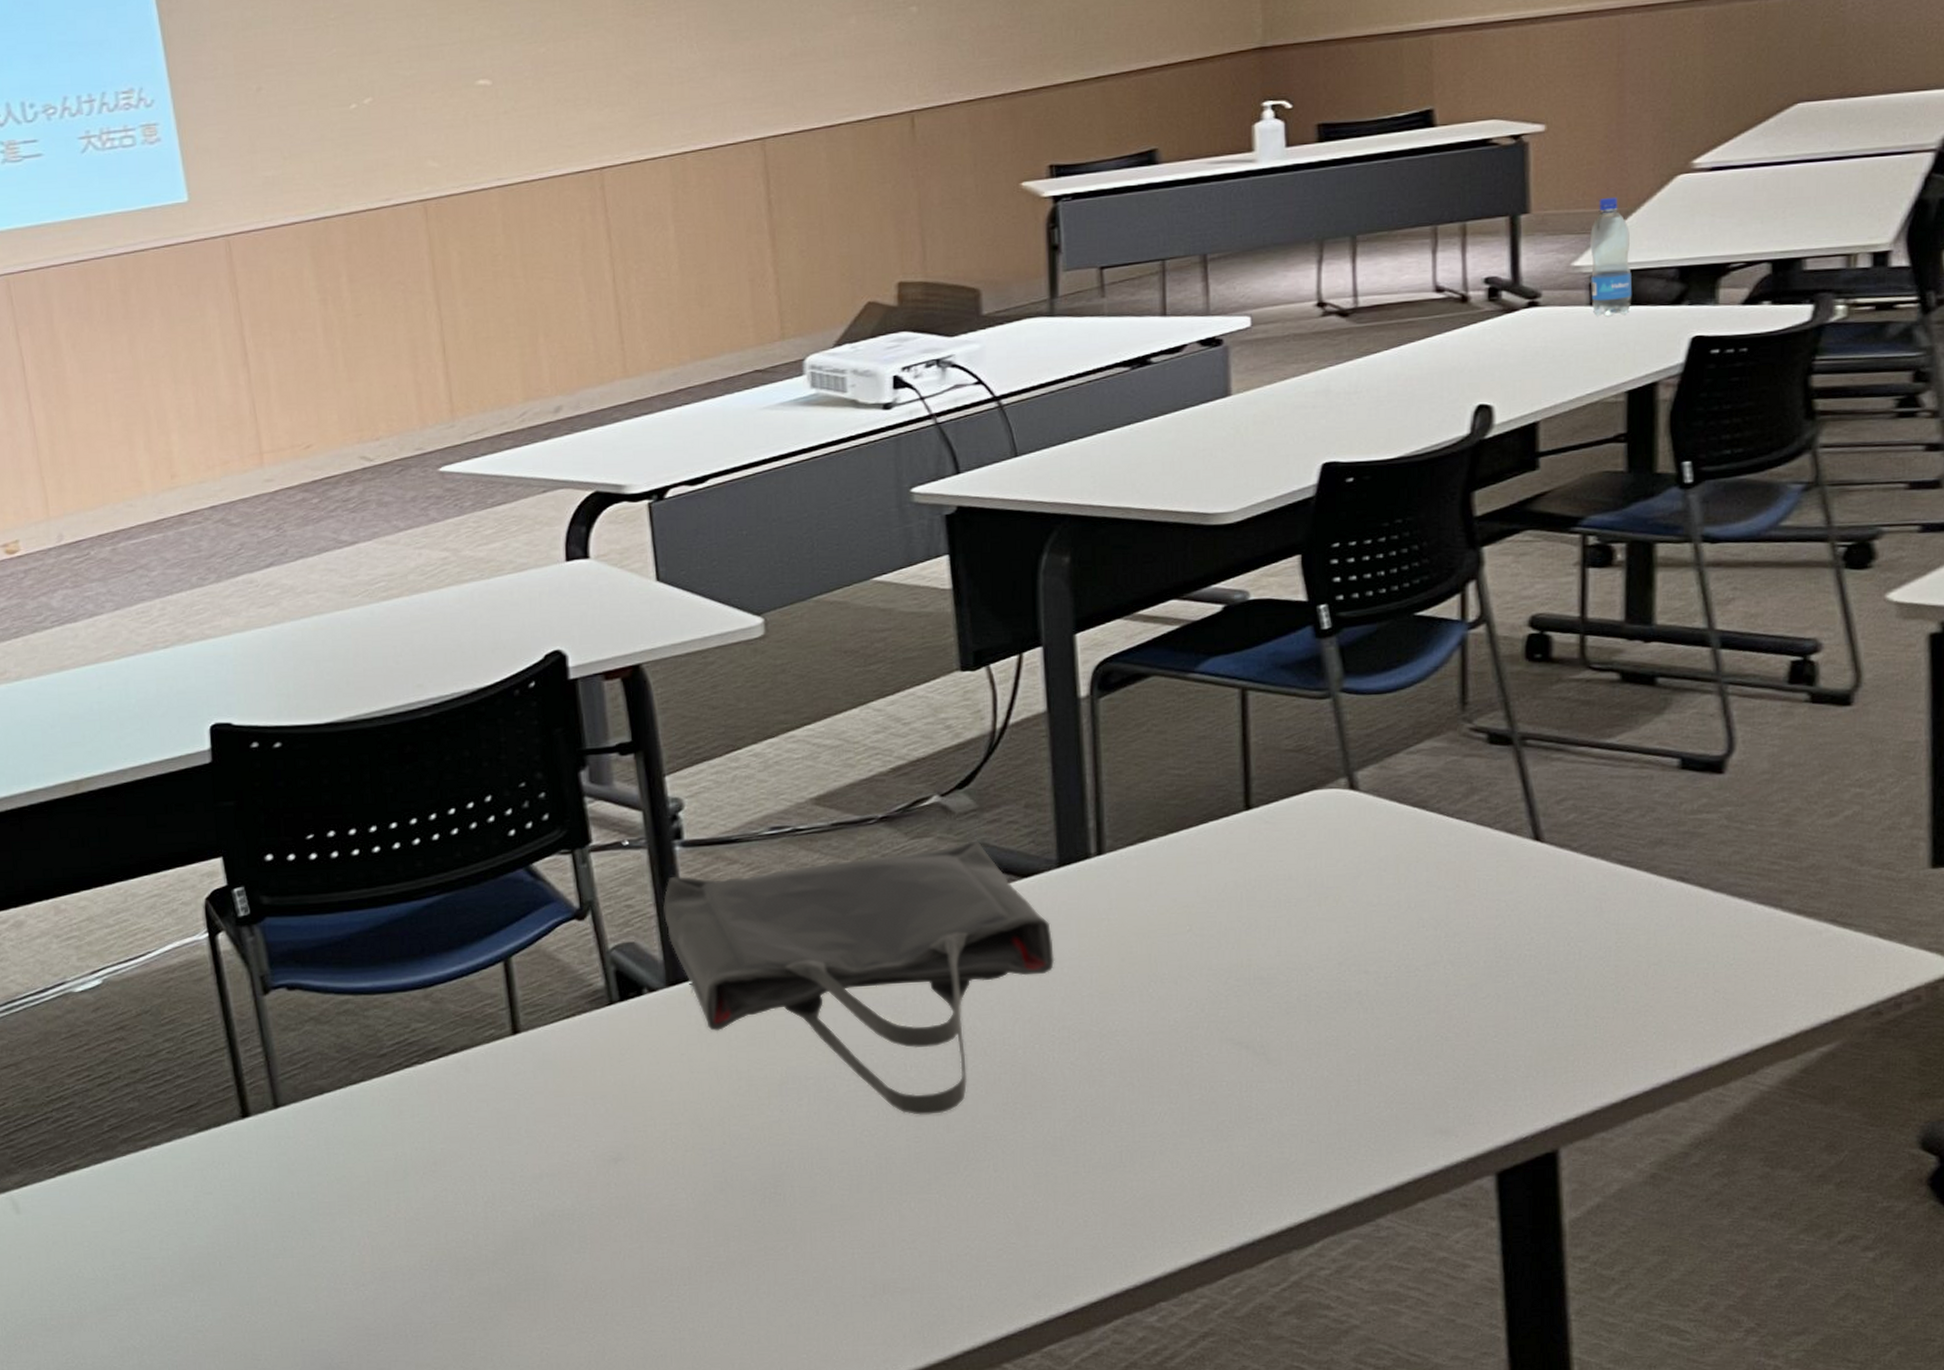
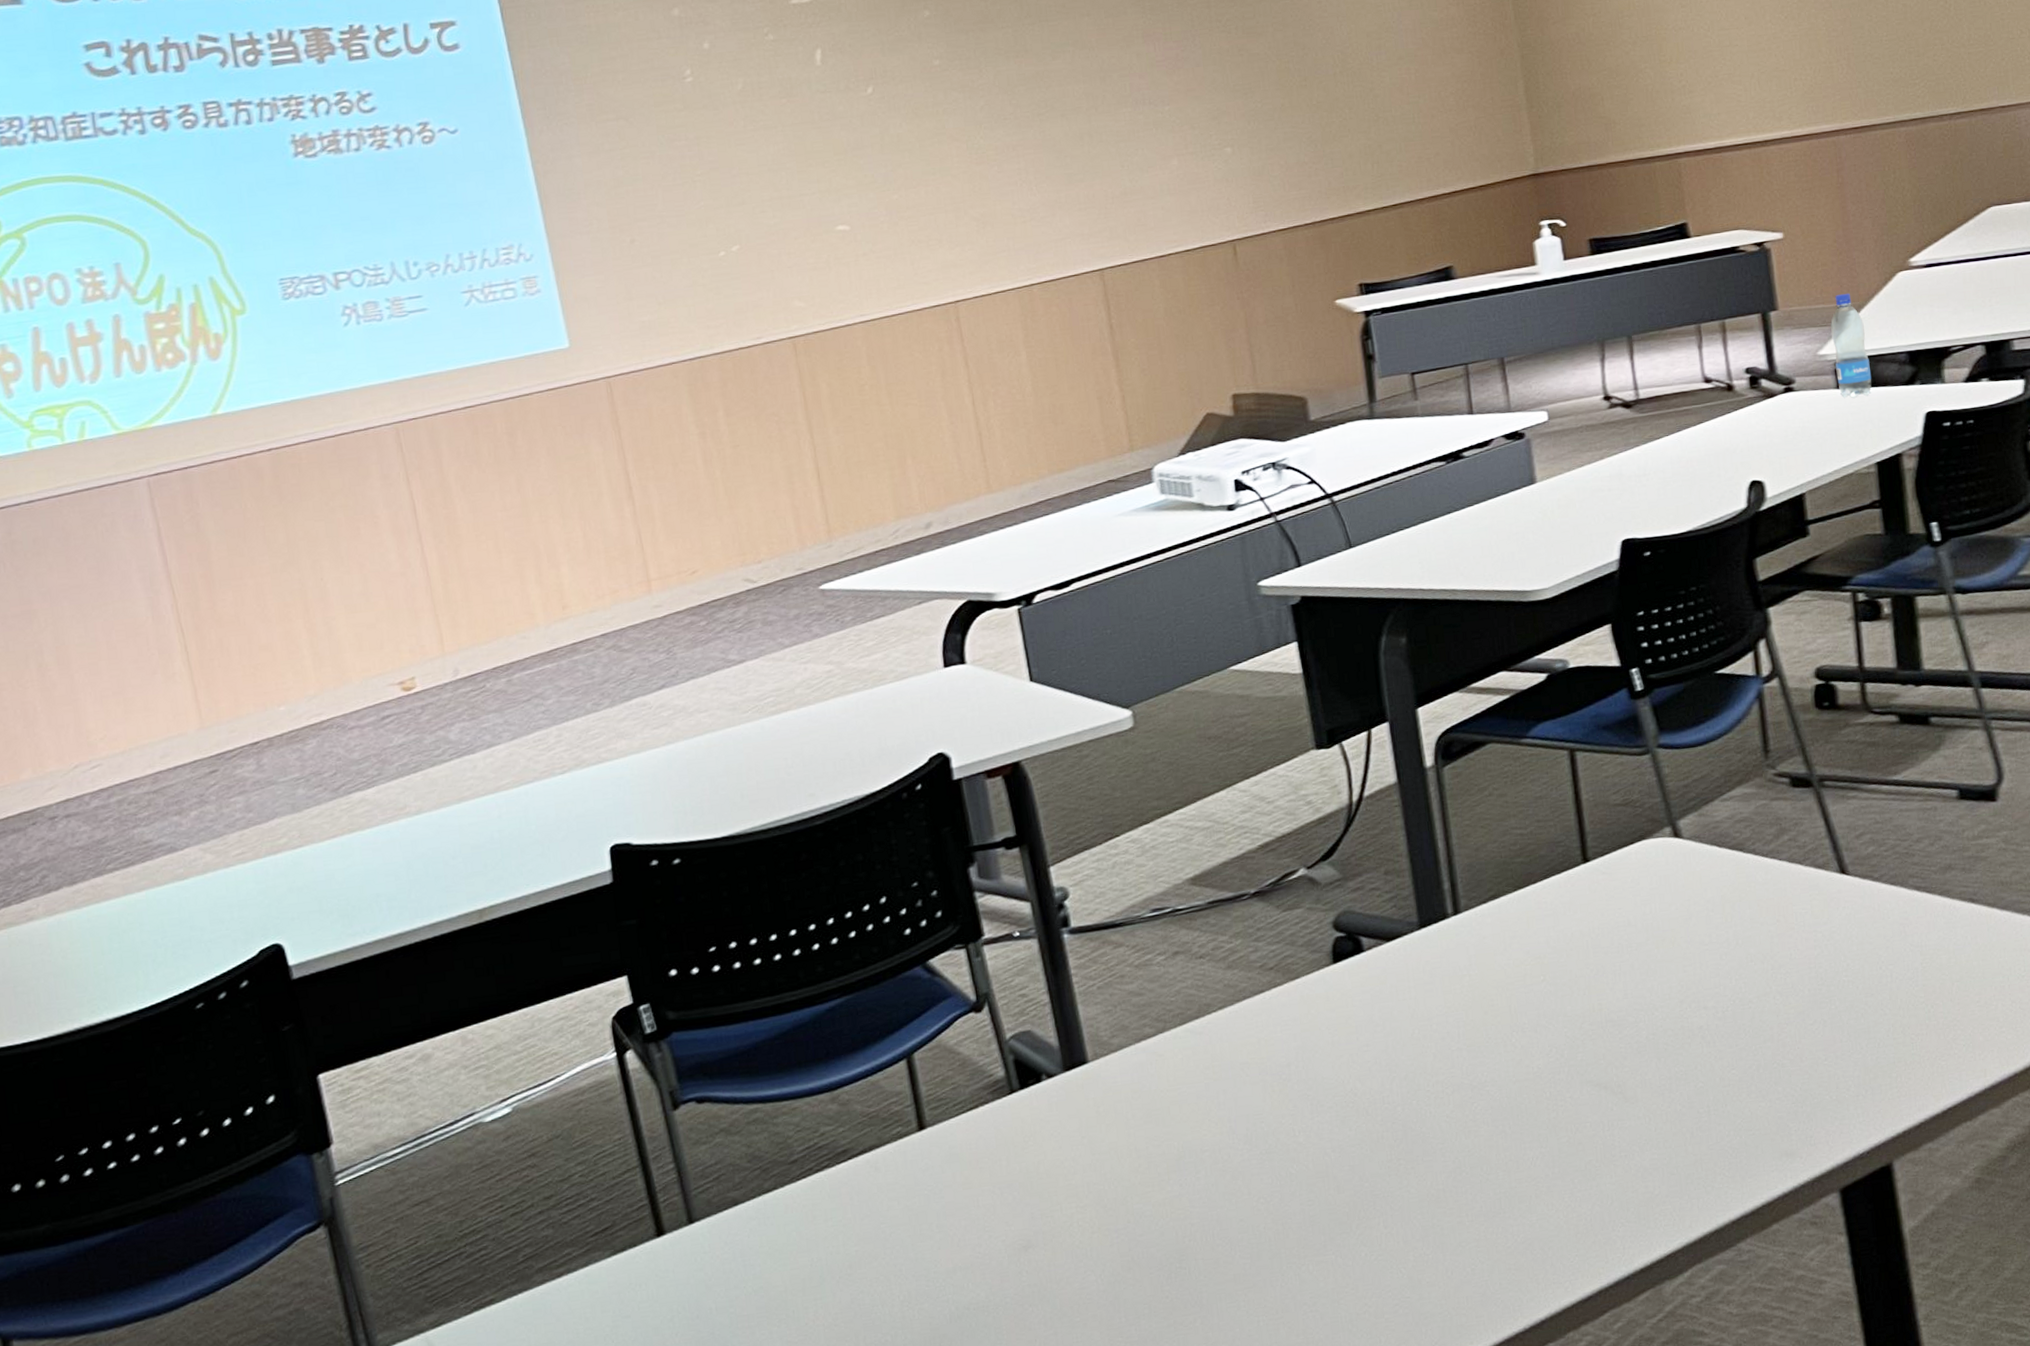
tote bag: present [663,841,1055,1115] -> none [1056,909,1424,1179]

